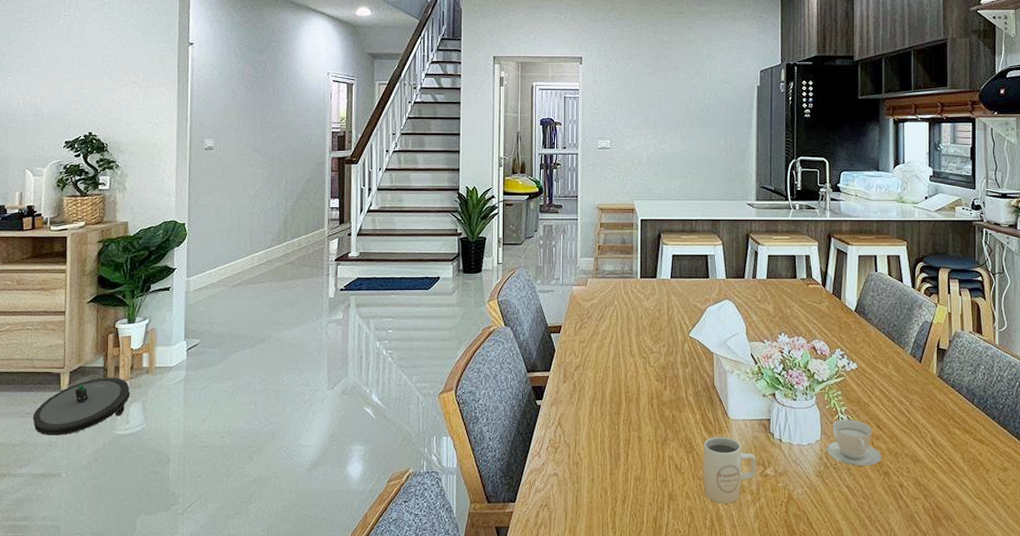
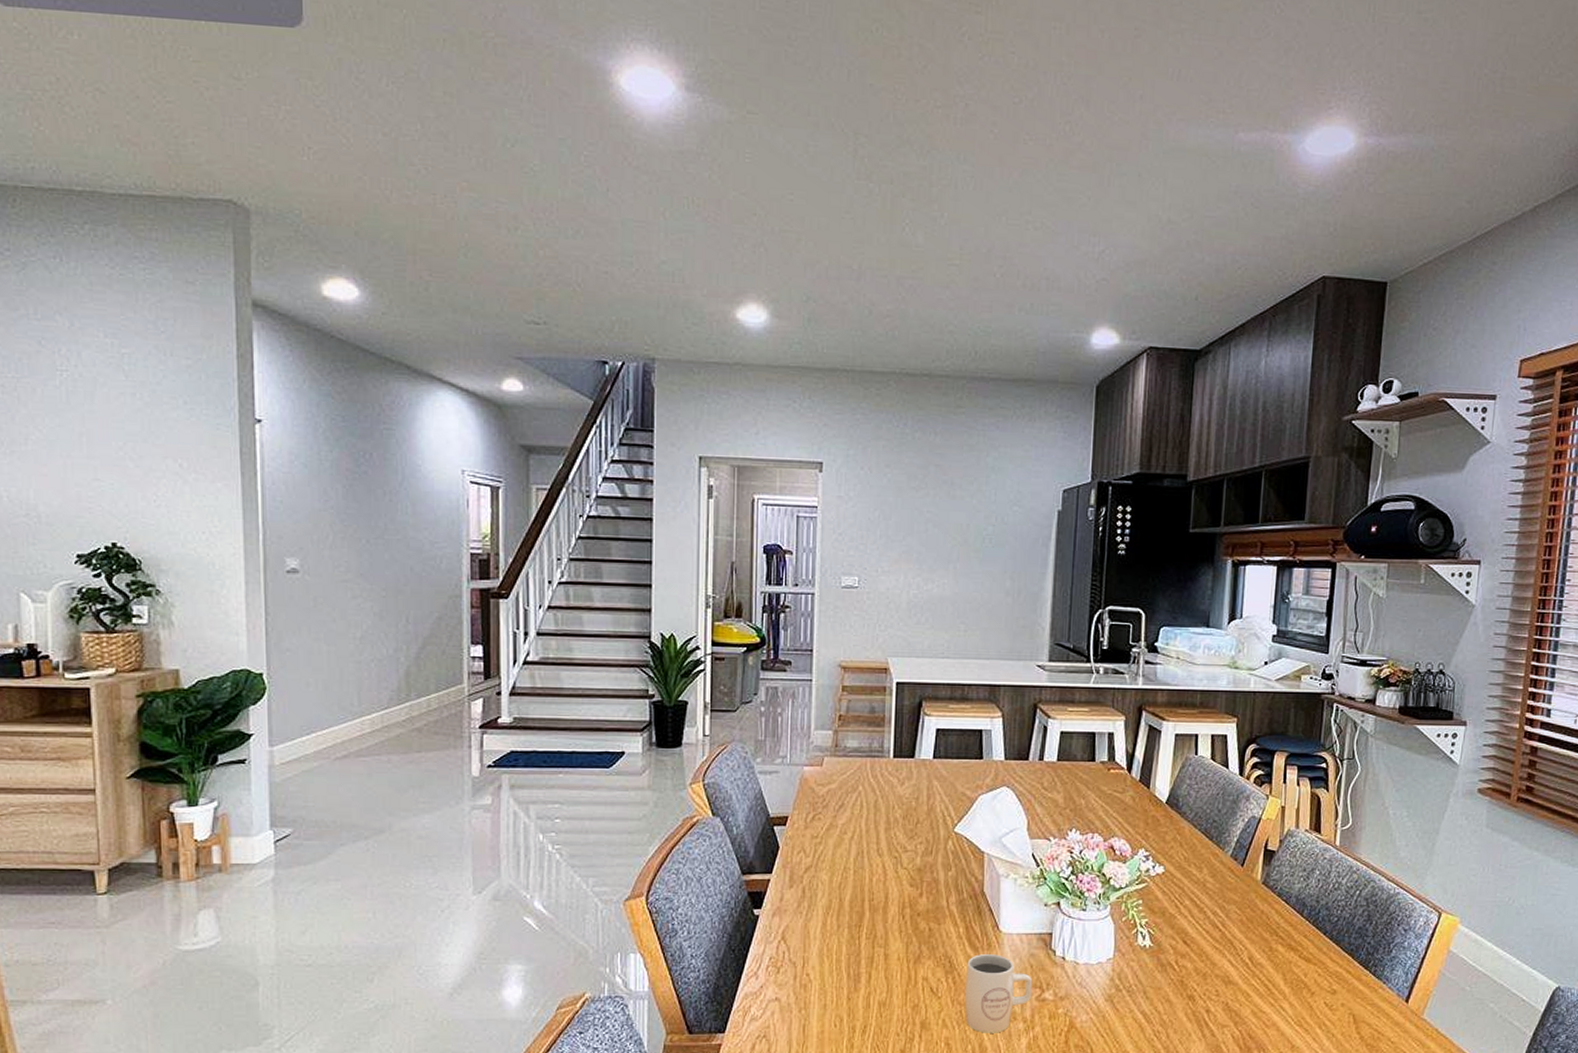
robot vacuum: present [32,378,131,435] -> none [58,877,198,951]
teacup: present [826,419,882,466] -> none [1120,934,1187,989]

